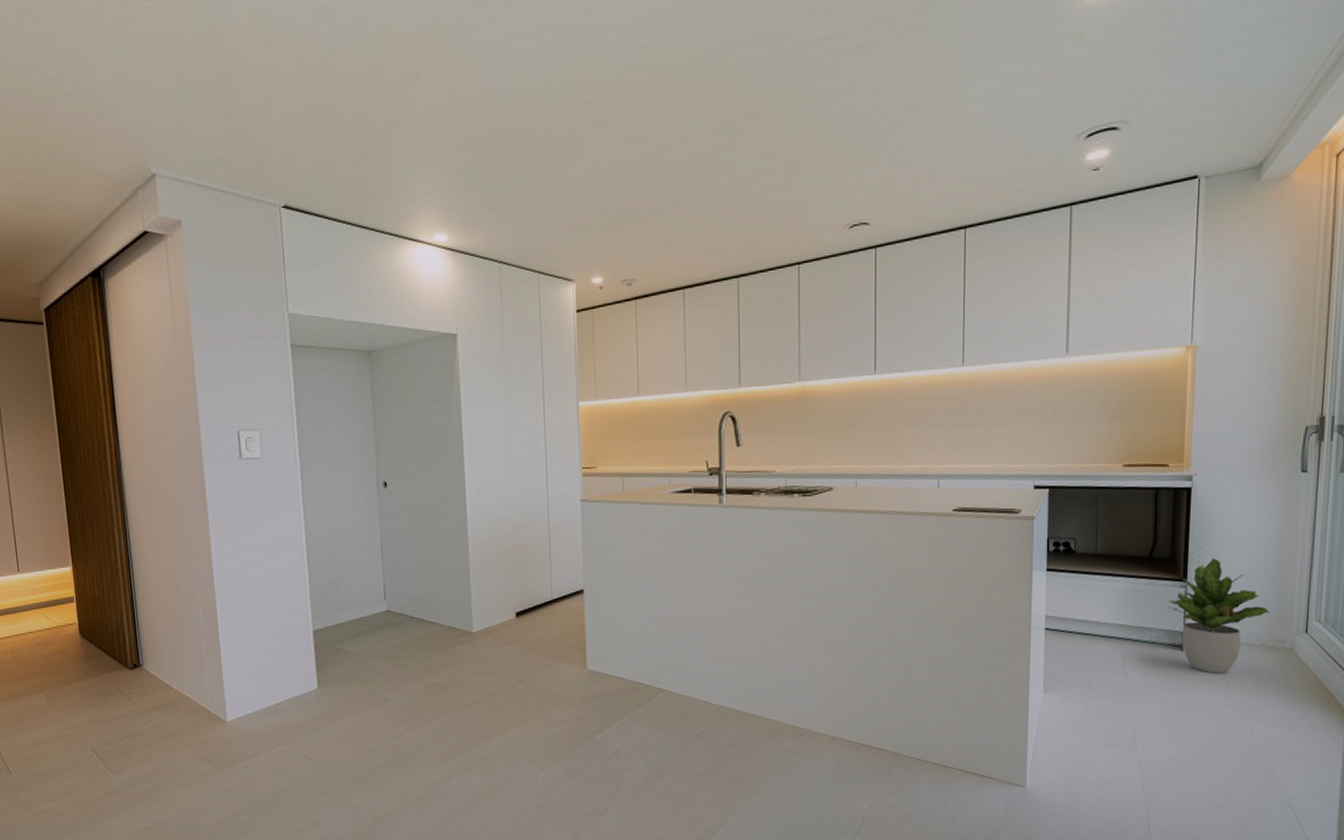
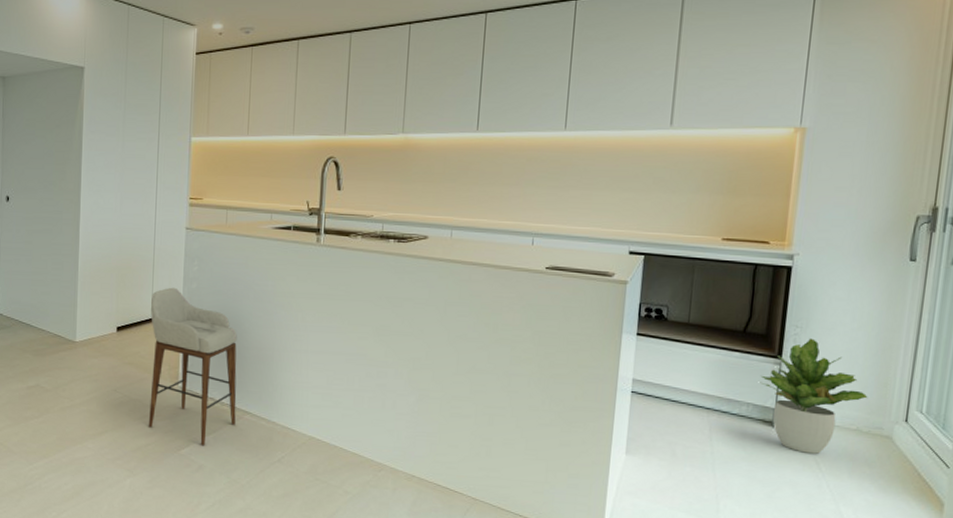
bar stool: none [550,564,649,730] -> present [149,287,237,446]

